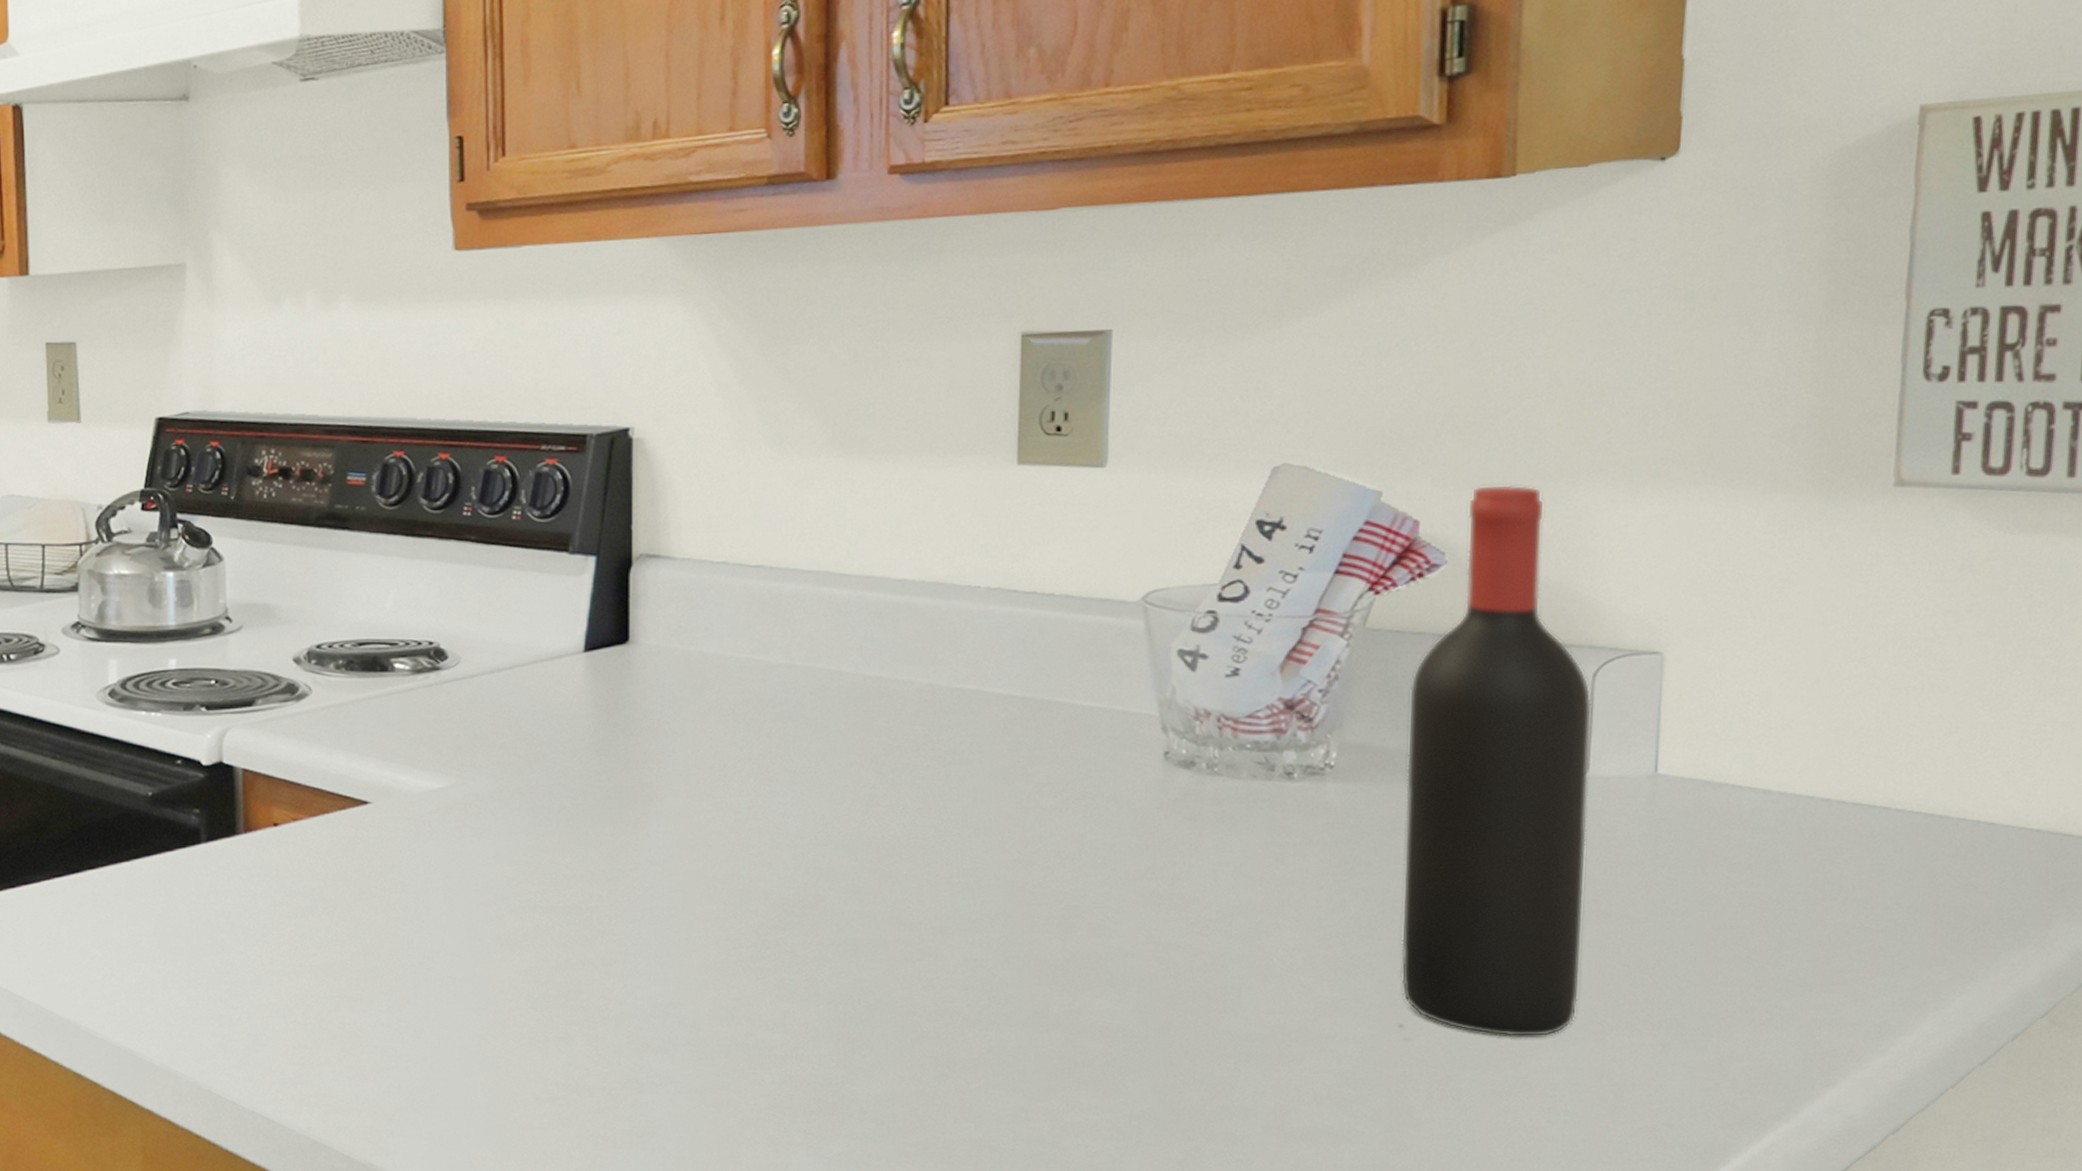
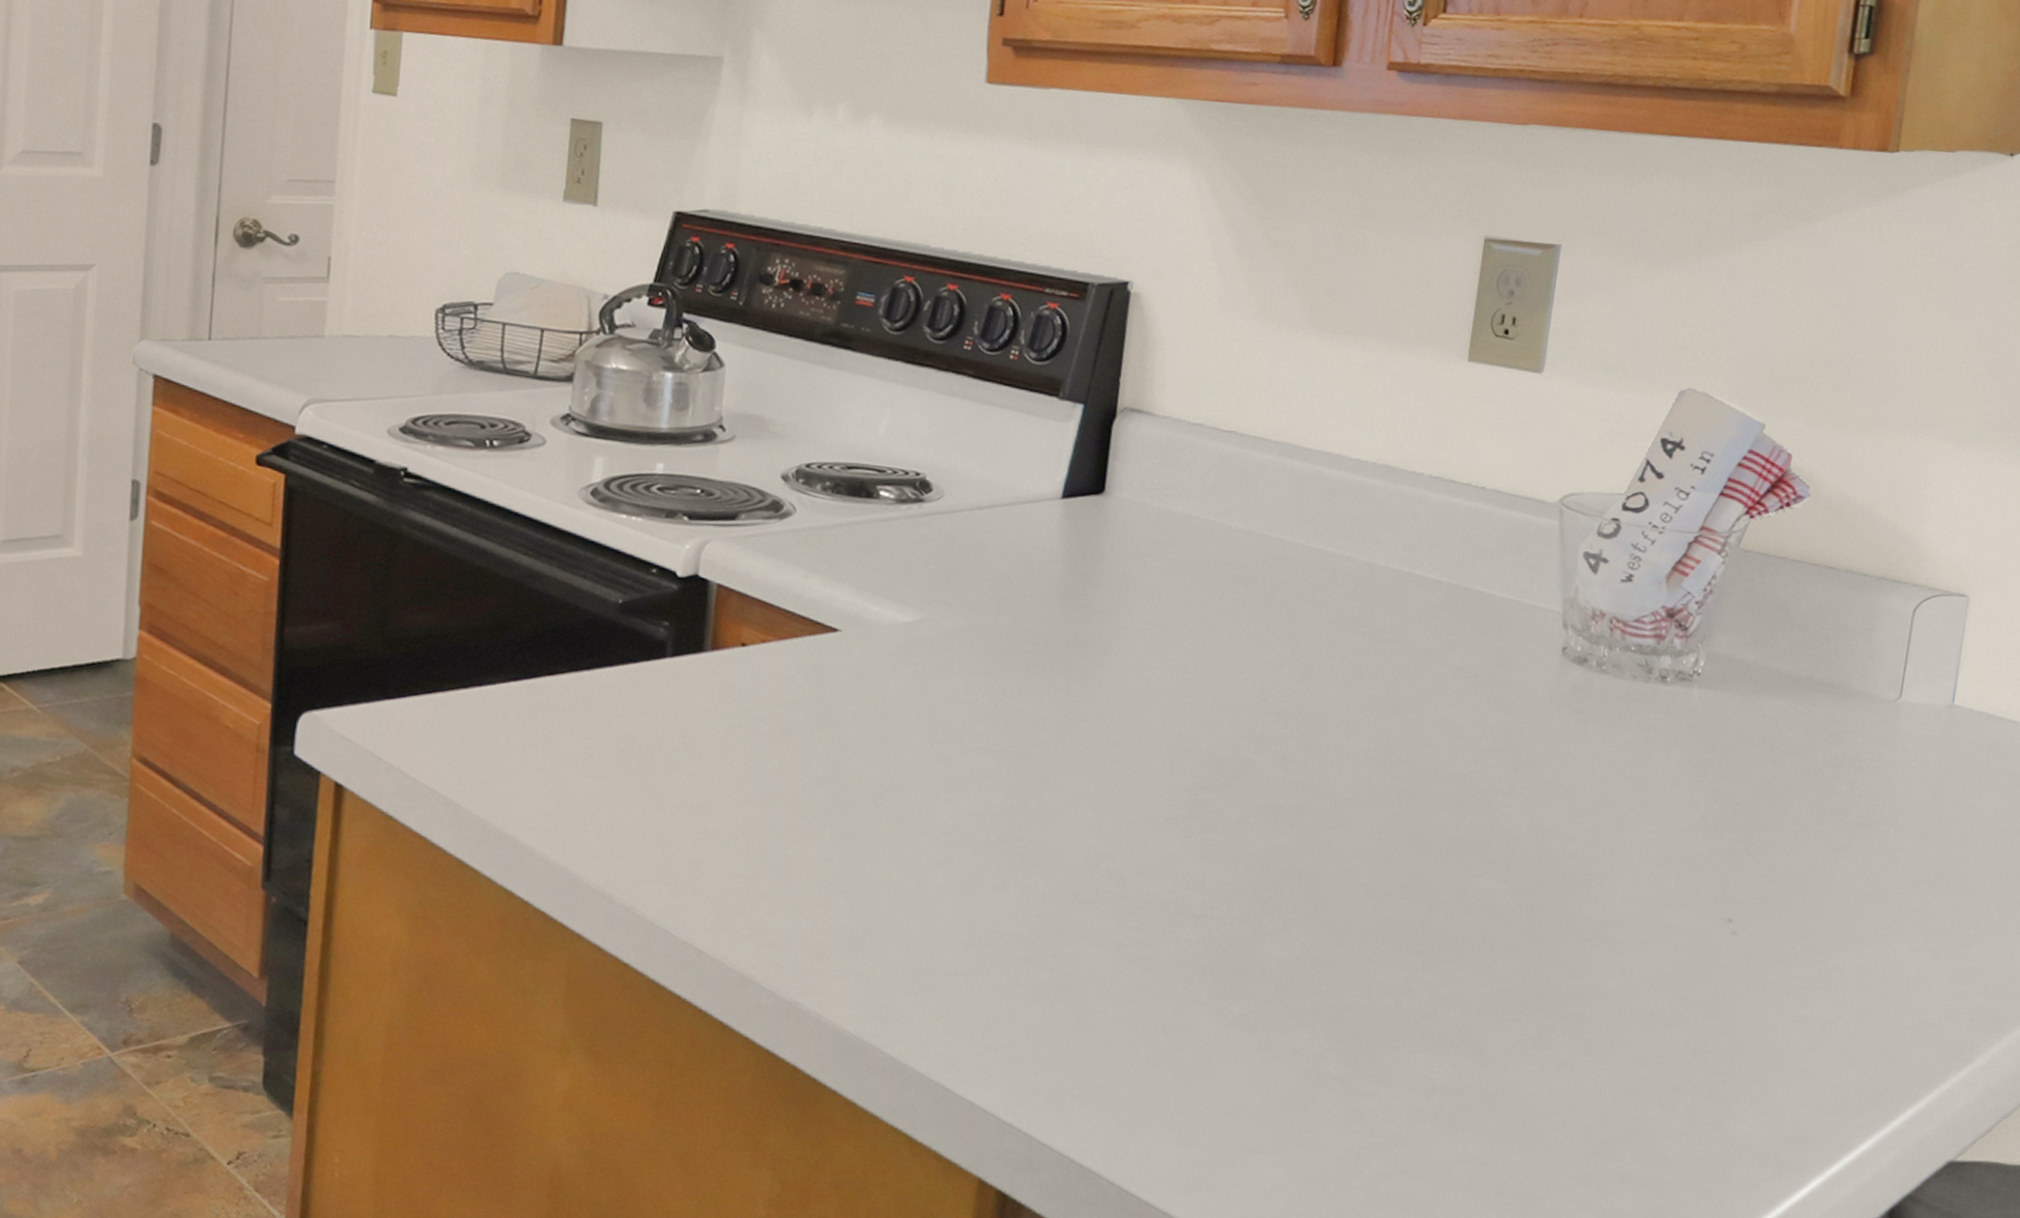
wine bottle: present [1400,484,1593,1038] -> none [1734,428,1911,938]

